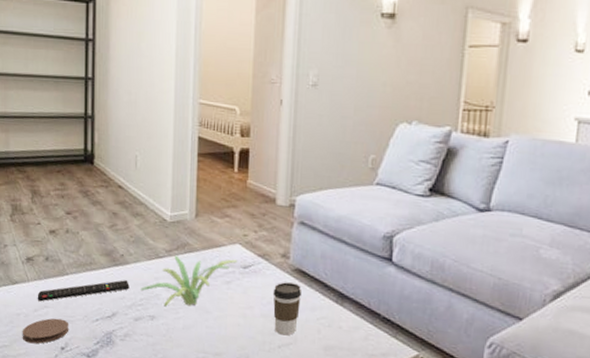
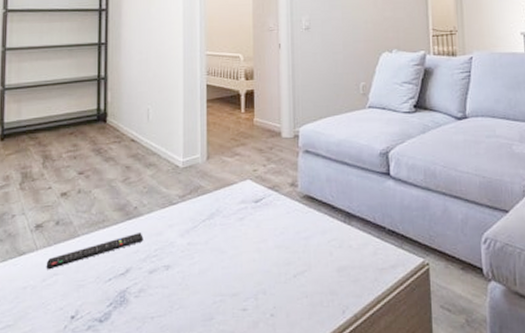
coaster: present [22,318,69,344] -> none [28,285,80,318]
plant: present [141,255,238,307] -> none [155,195,249,254]
coffee cup: present [273,282,302,336] -> none [284,210,312,264]

